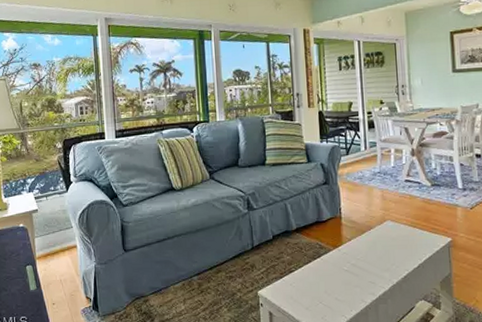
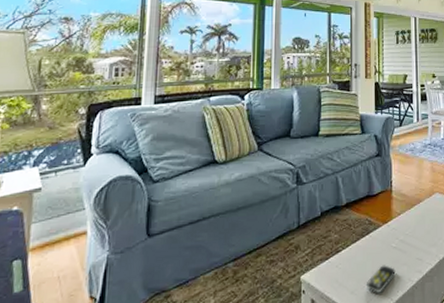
remote control: none [320,286,349,312] -> present [367,265,396,294]

